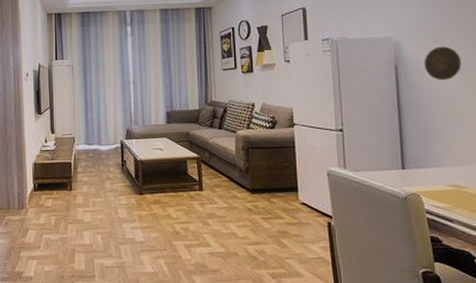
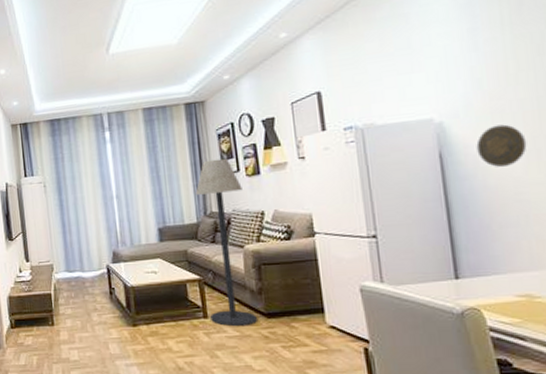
floor lamp: none [199,56,243,200] -> present [195,158,257,327]

